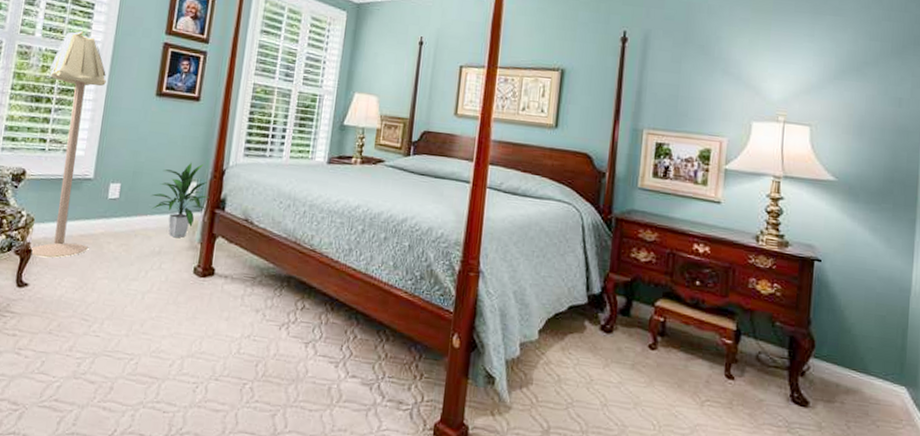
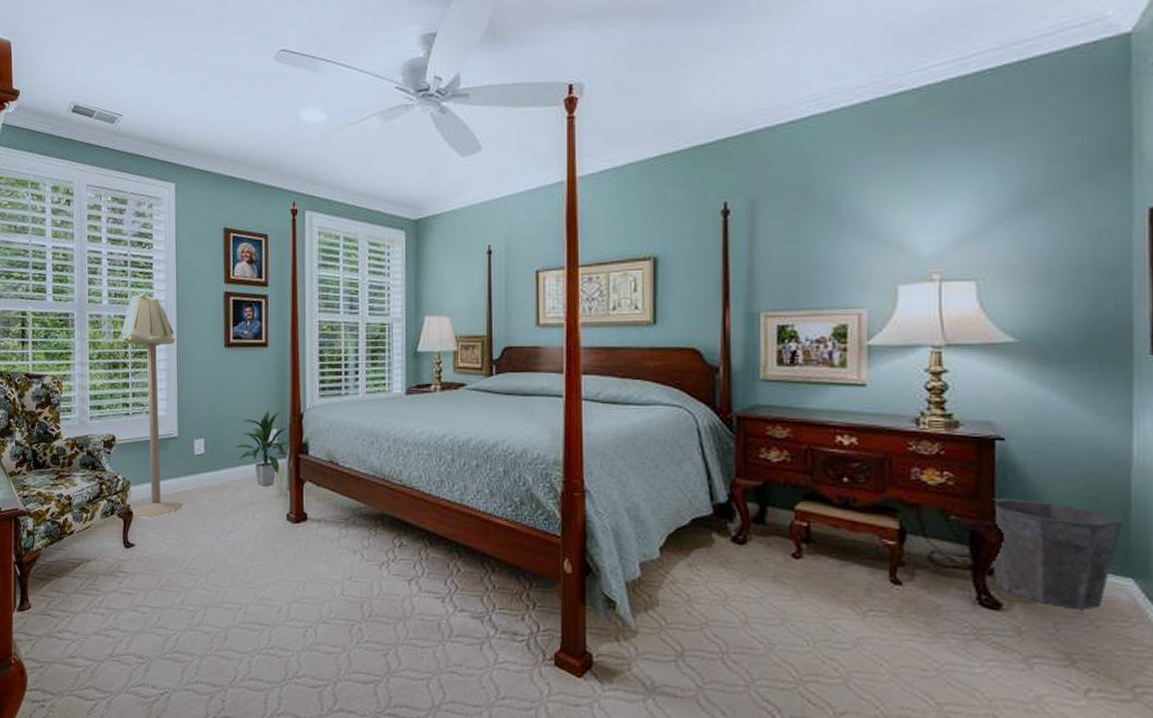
waste bin: none [804,310,902,411] -> present [992,498,1123,610]

